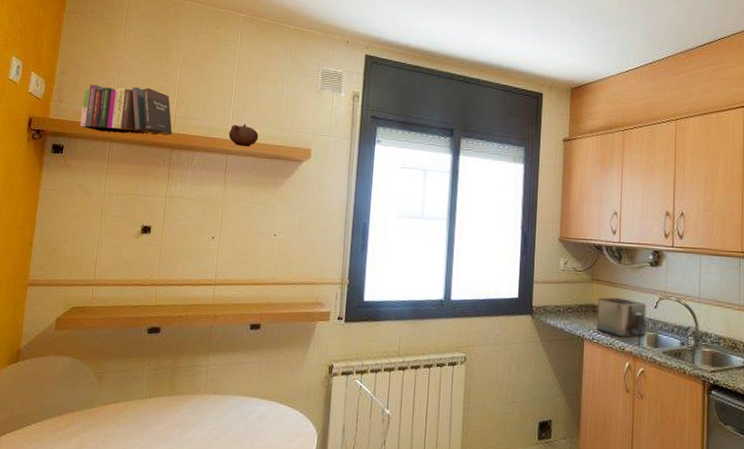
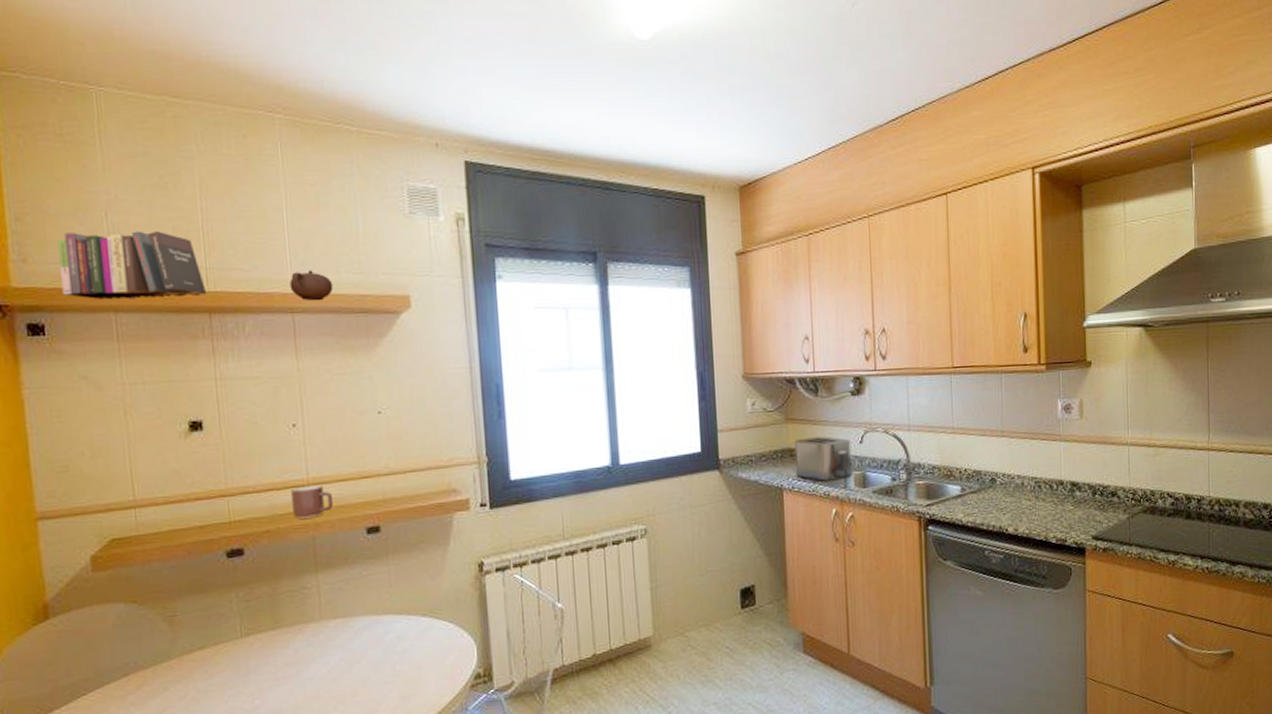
mug: none [199,285,231,311] -> present [290,484,334,519]

